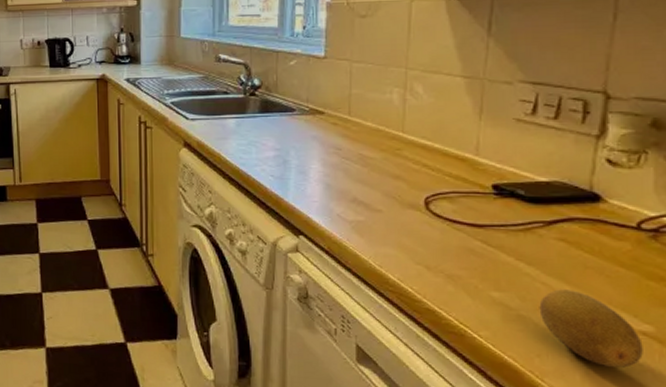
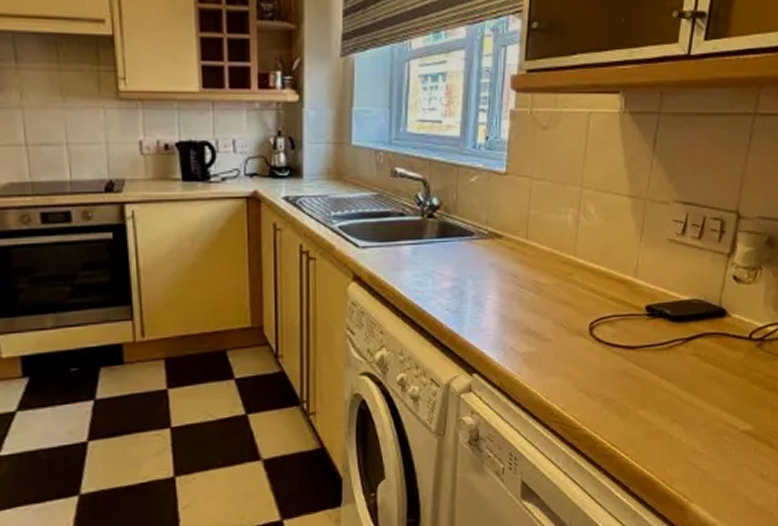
fruit: present [539,289,643,368] -> none [673,400,744,466]

